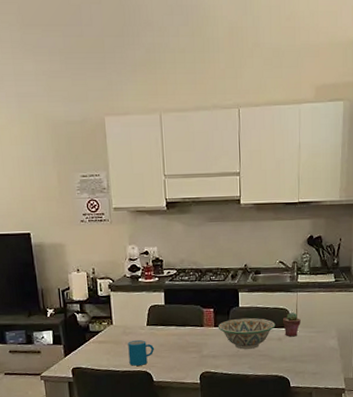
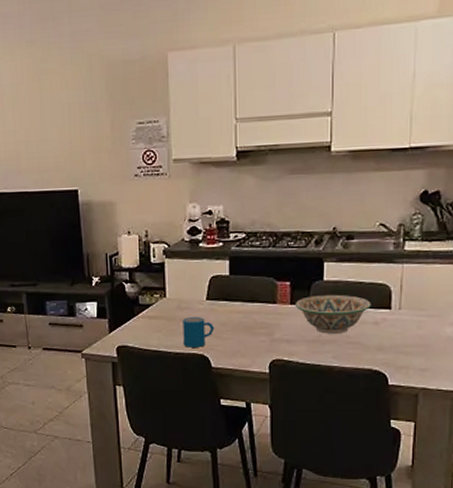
potted succulent: present [283,312,301,337] -> none [382,289,406,321]

